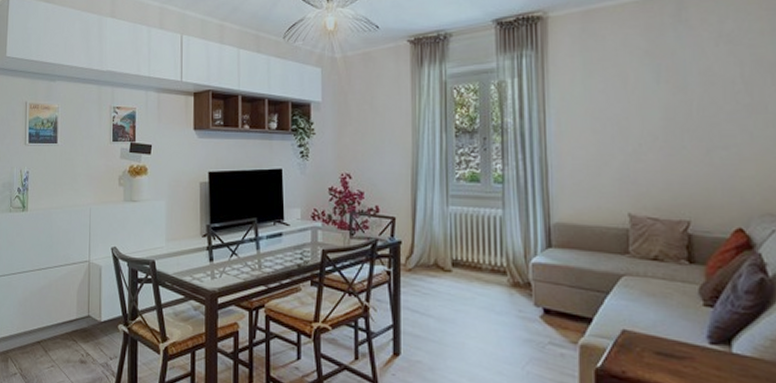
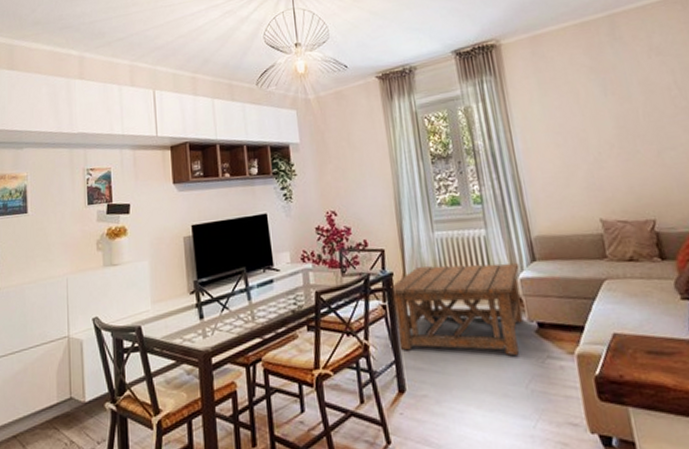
coffee table: none [397,239,533,336] -> present [390,263,524,355]

